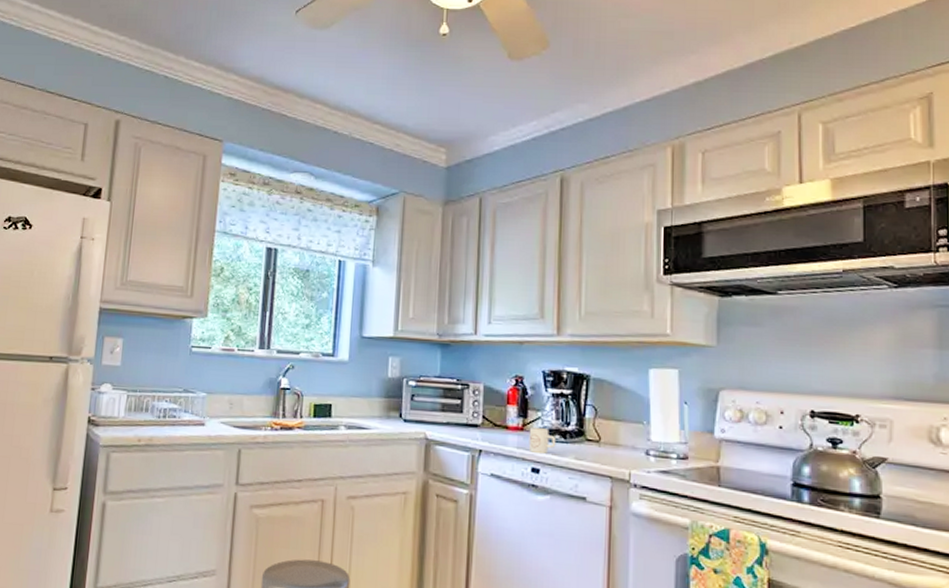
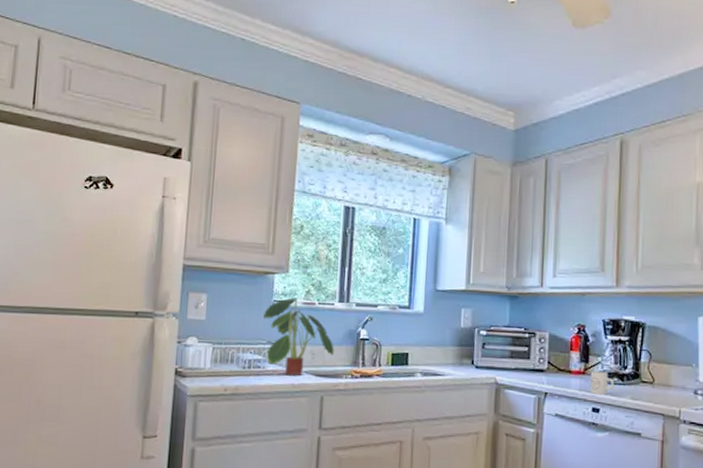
plant: none [179,343,253,427] -> present [262,297,334,376]

